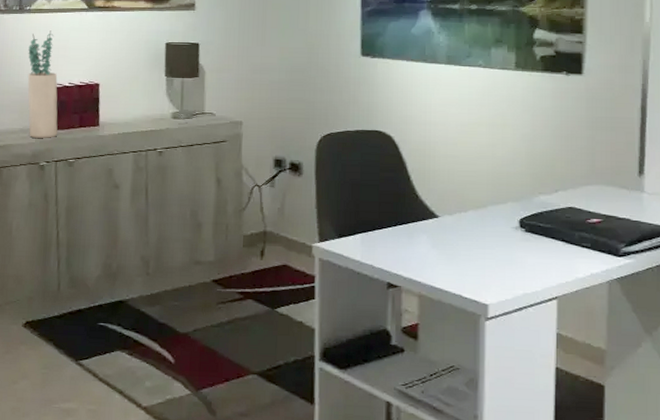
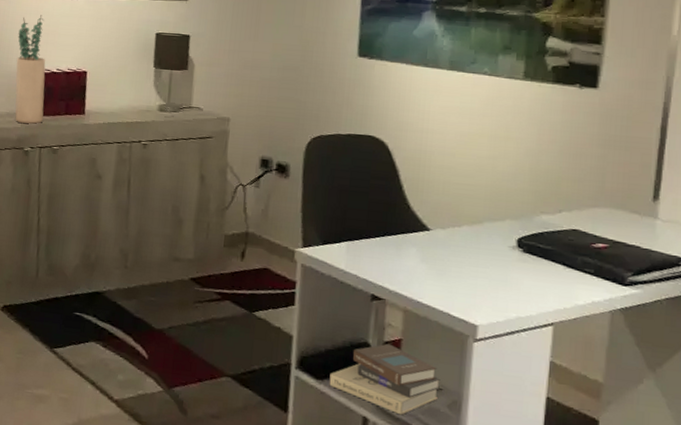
books: none [352,329,457,397] -> present [329,343,440,415]

